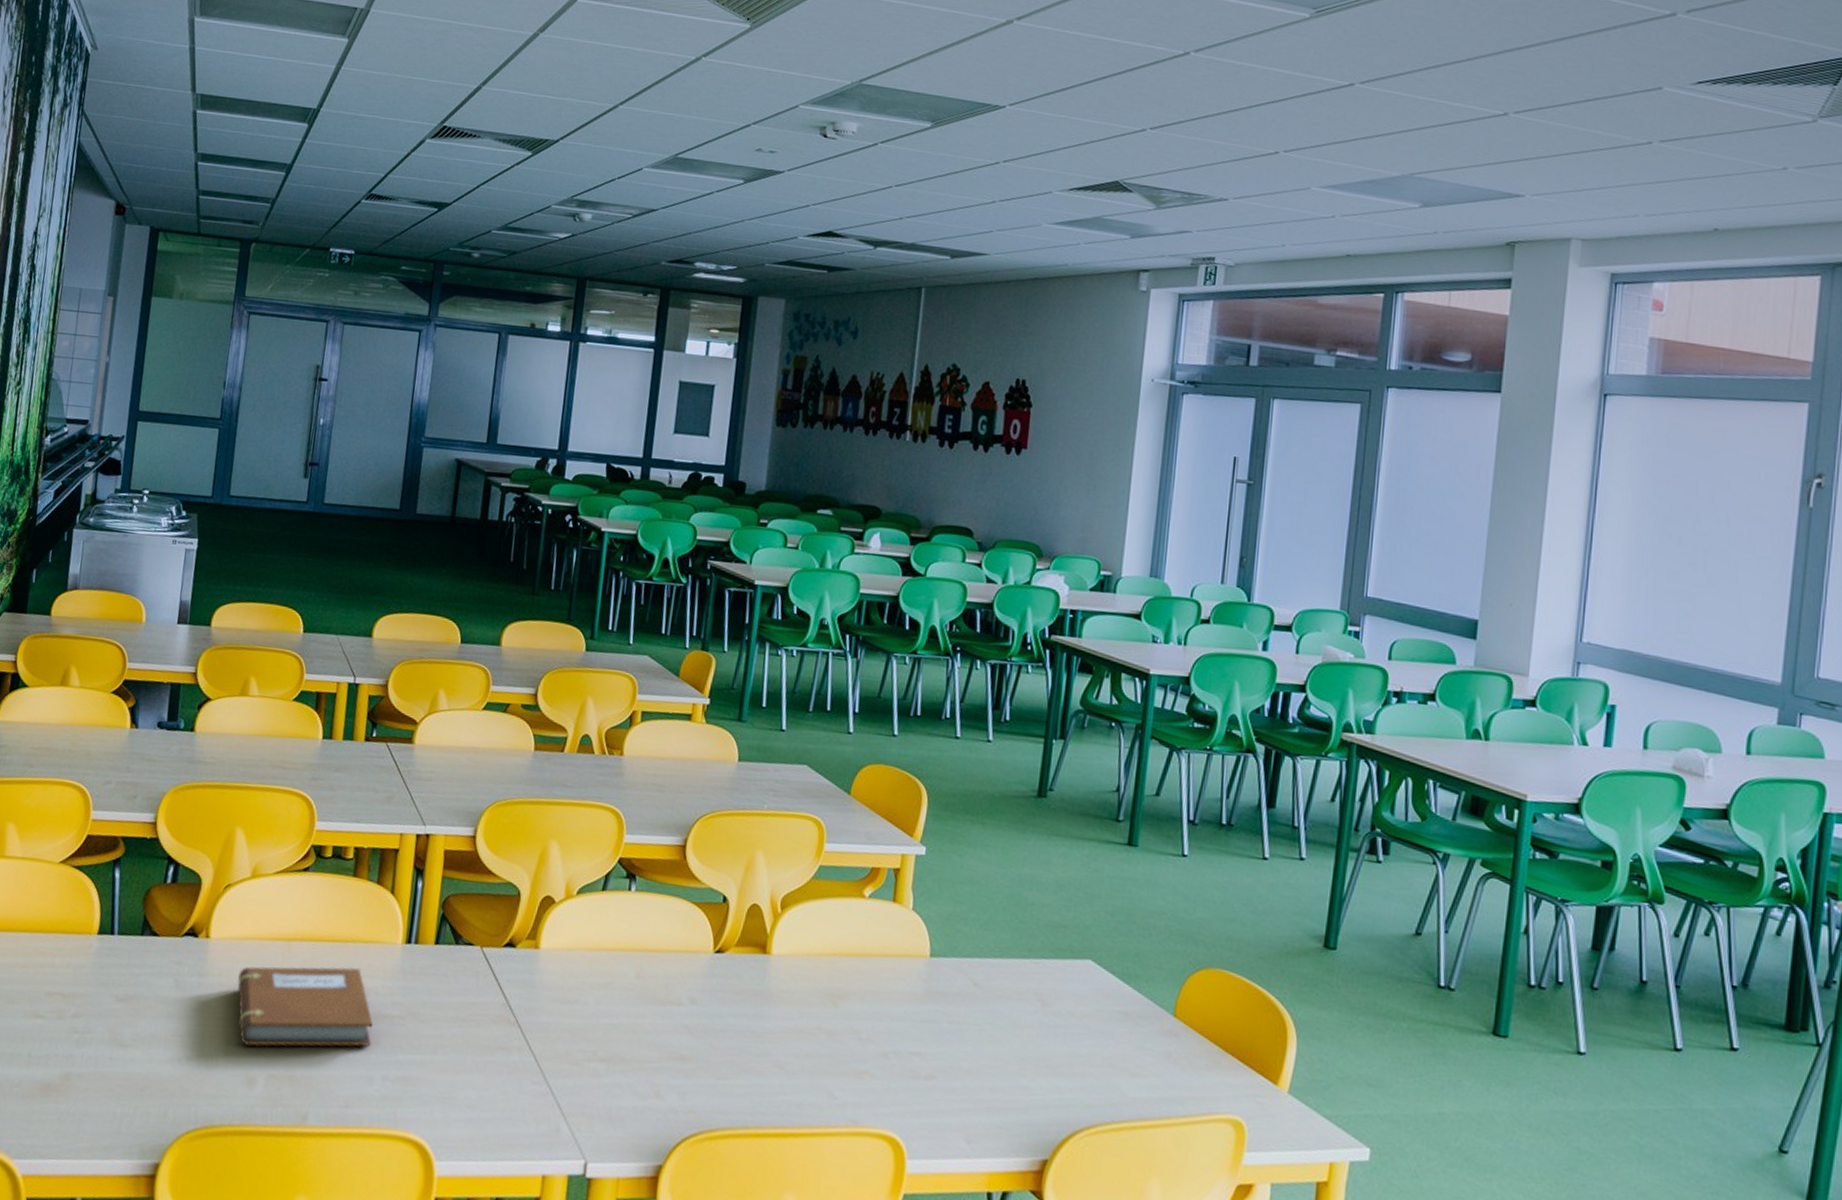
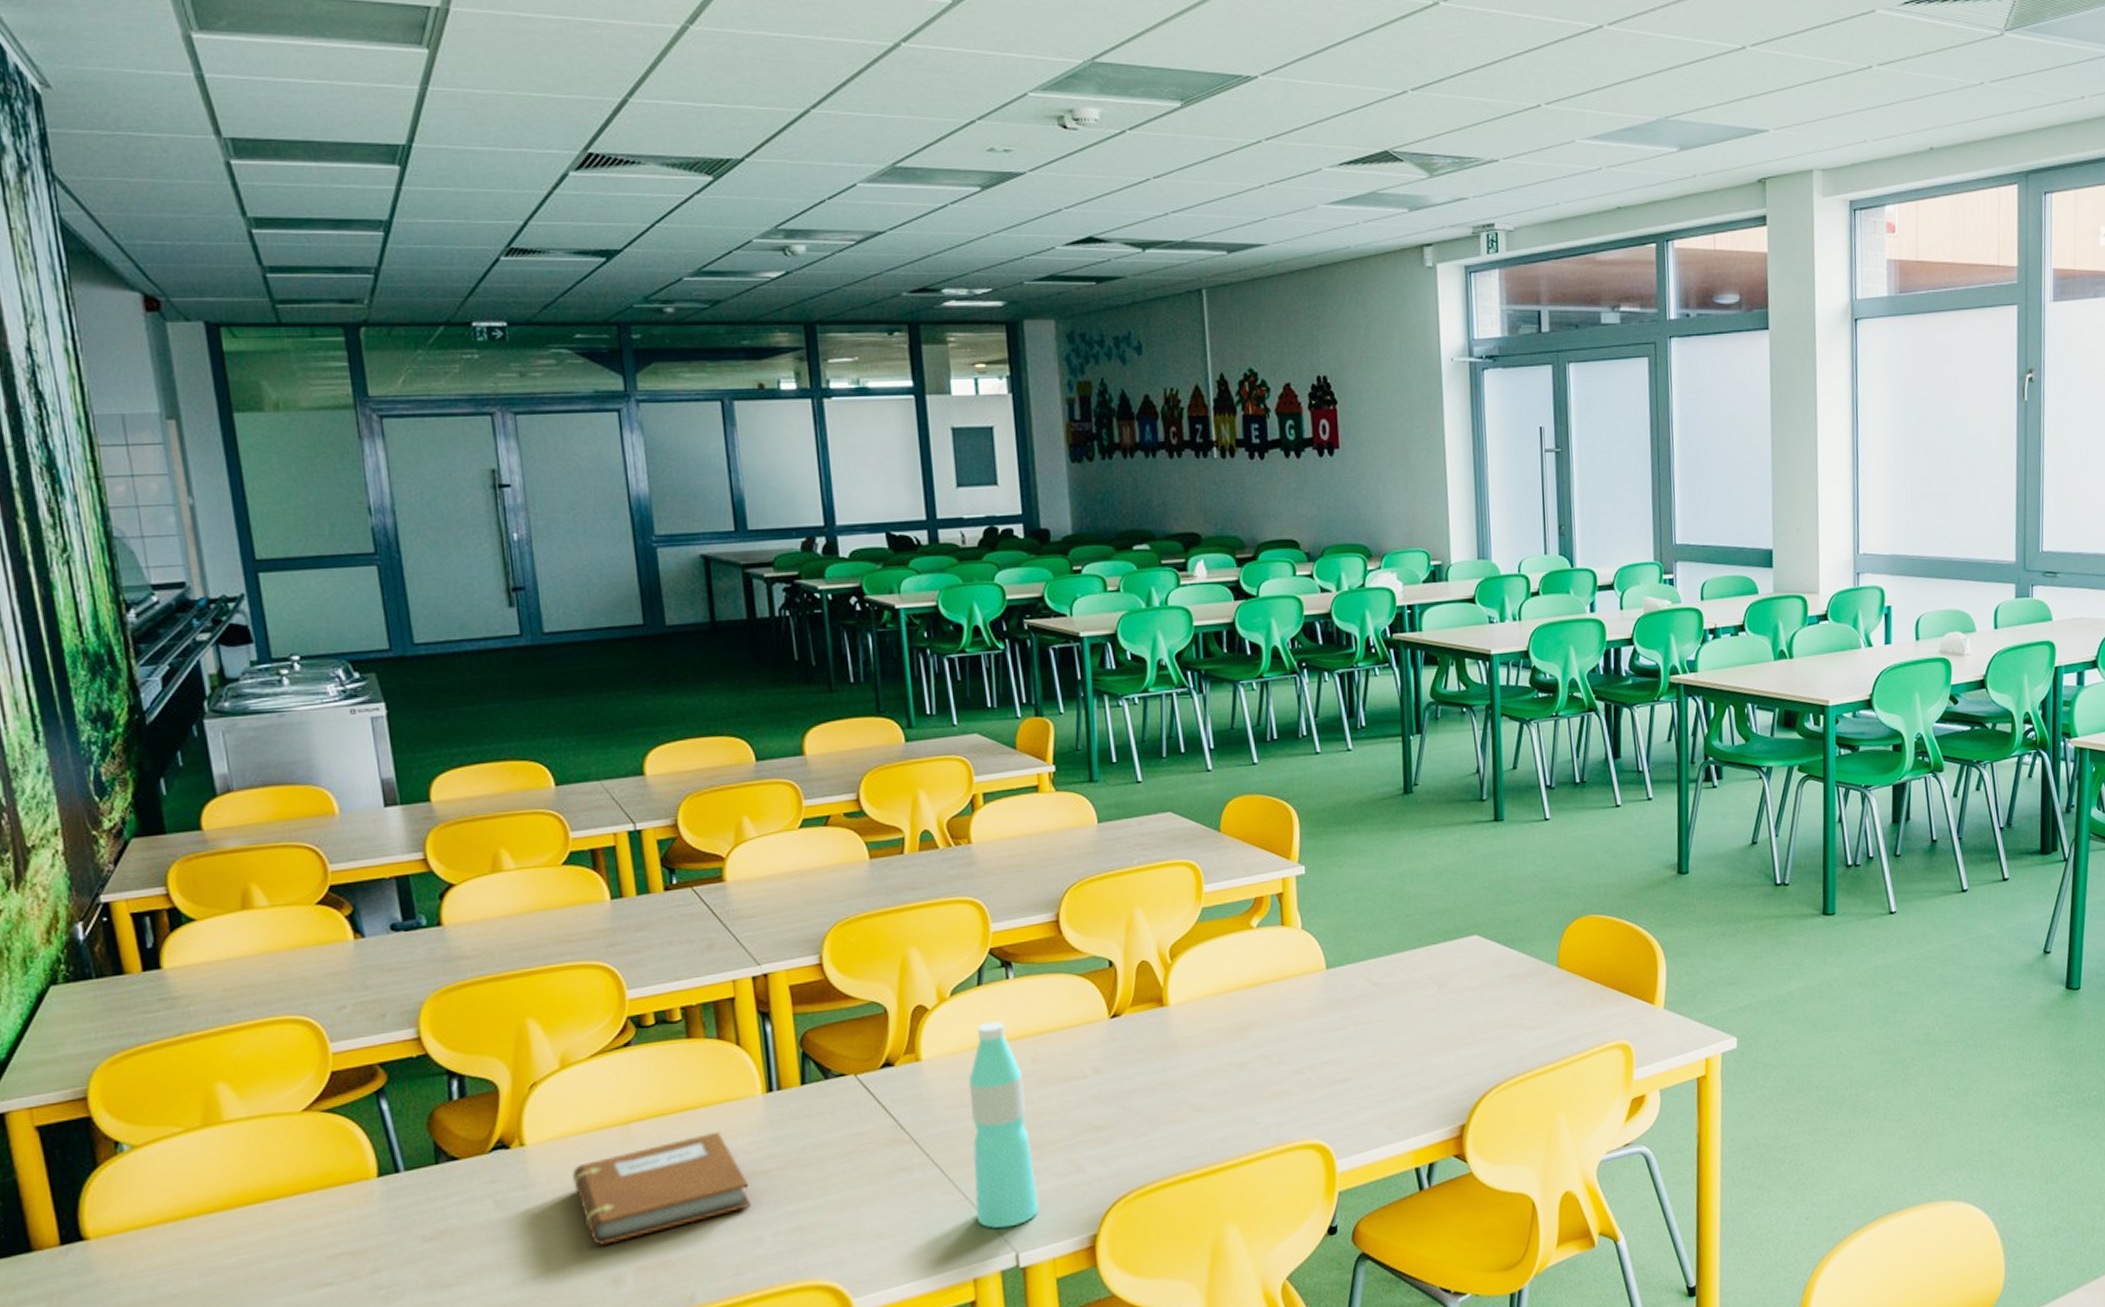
water bottle: none [556,927,625,1135] -> present [969,1021,1039,1229]

